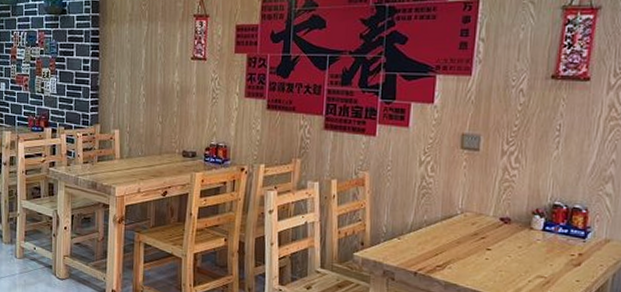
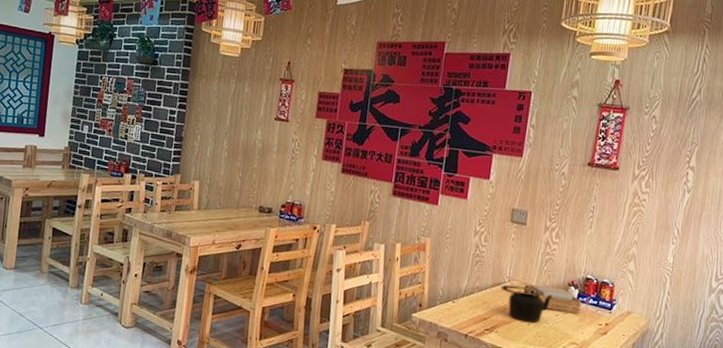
teapot: none [452,216,515,256] -> present [501,284,553,323]
napkin holder: none [480,215,549,245] -> present [524,284,582,315]

